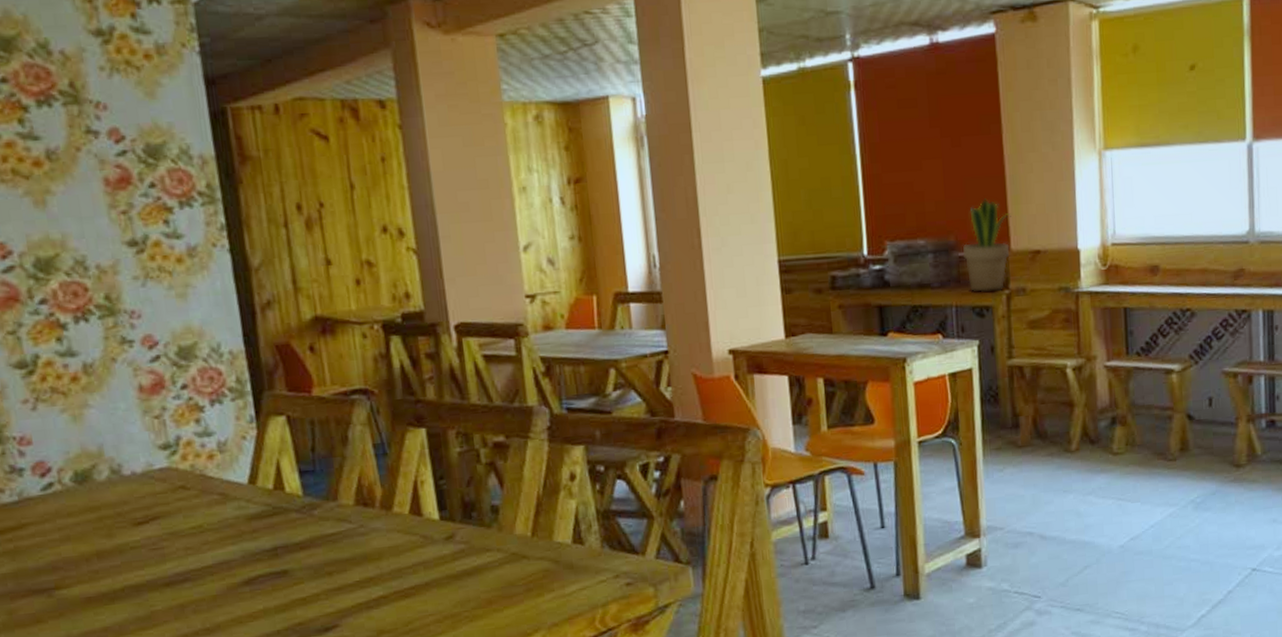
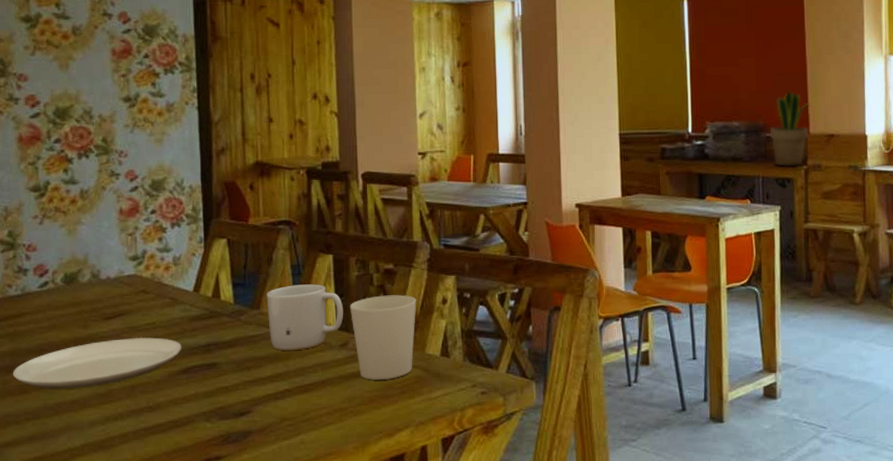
plate: none [20,543,241,617] -> present [13,337,182,390]
mug: none [344,465,447,550] -> present [266,284,344,351]
dixie cup: none [453,472,539,578] -> present [350,295,417,380]

